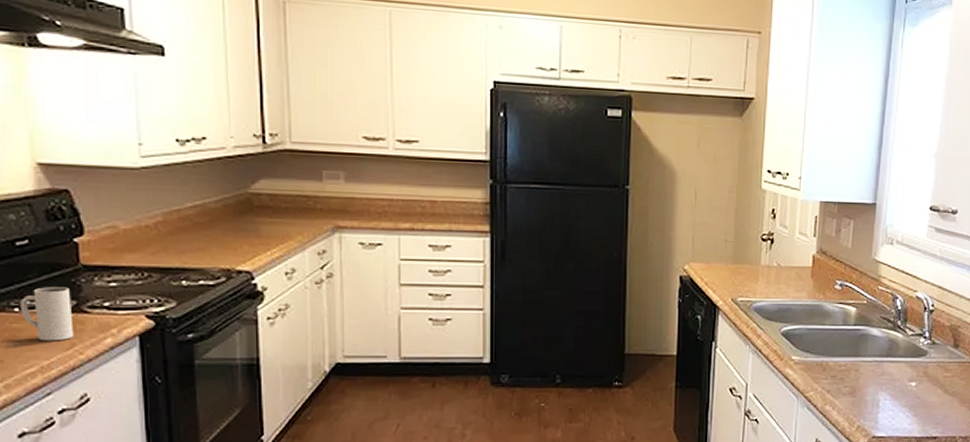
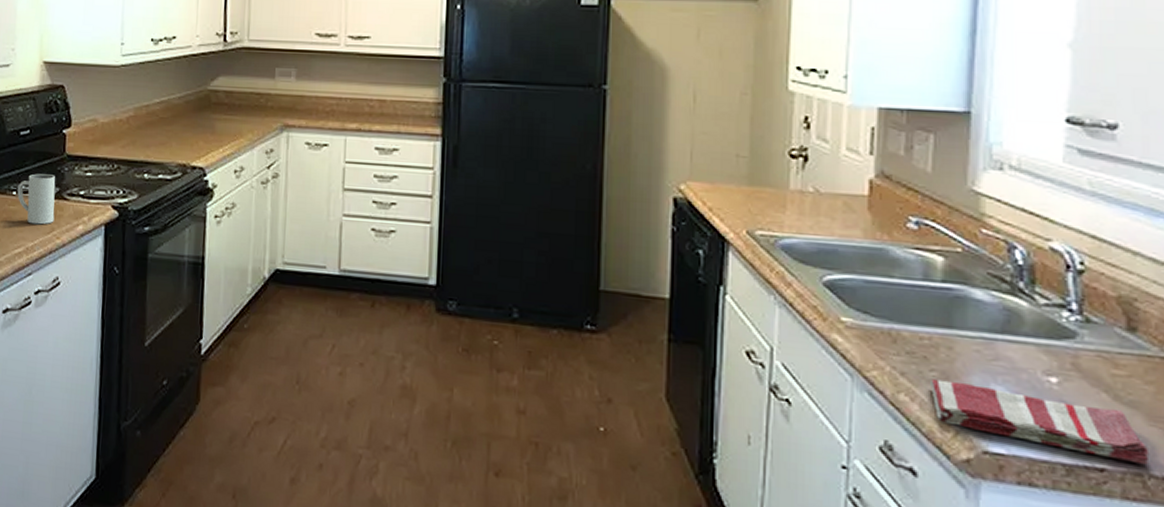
dish towel: none [845,392,960,431] -> present [931,379,1150,466]

